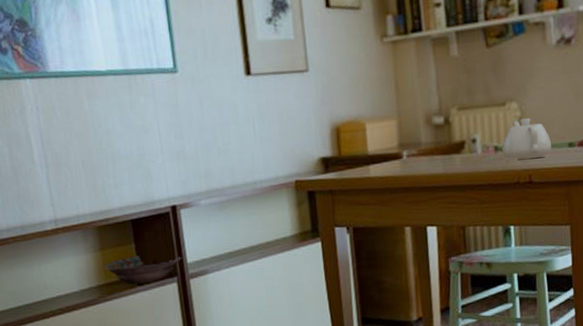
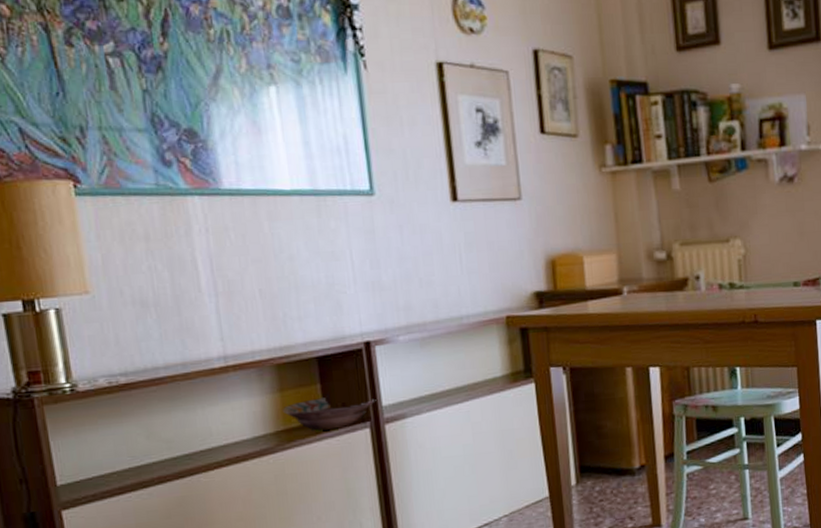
teapot: present [502,118,552,161] -> none [726,256,777,299]

